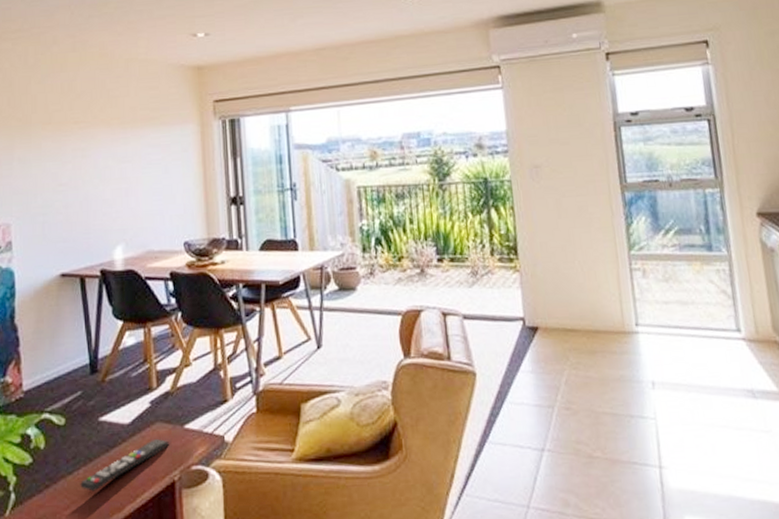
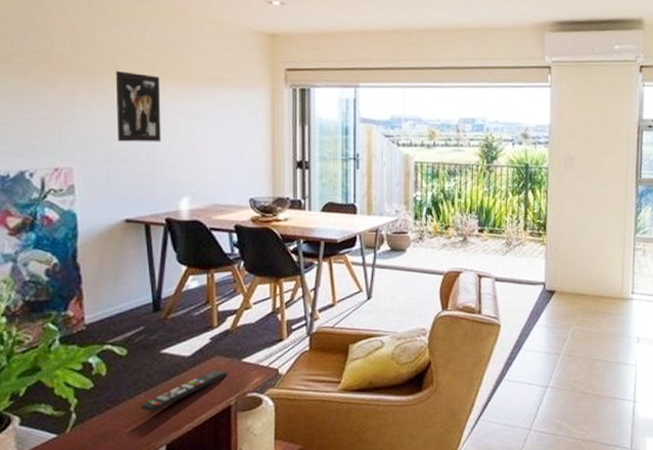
wall art: none [49,120,93,192] -> present [115,70,161,142]

